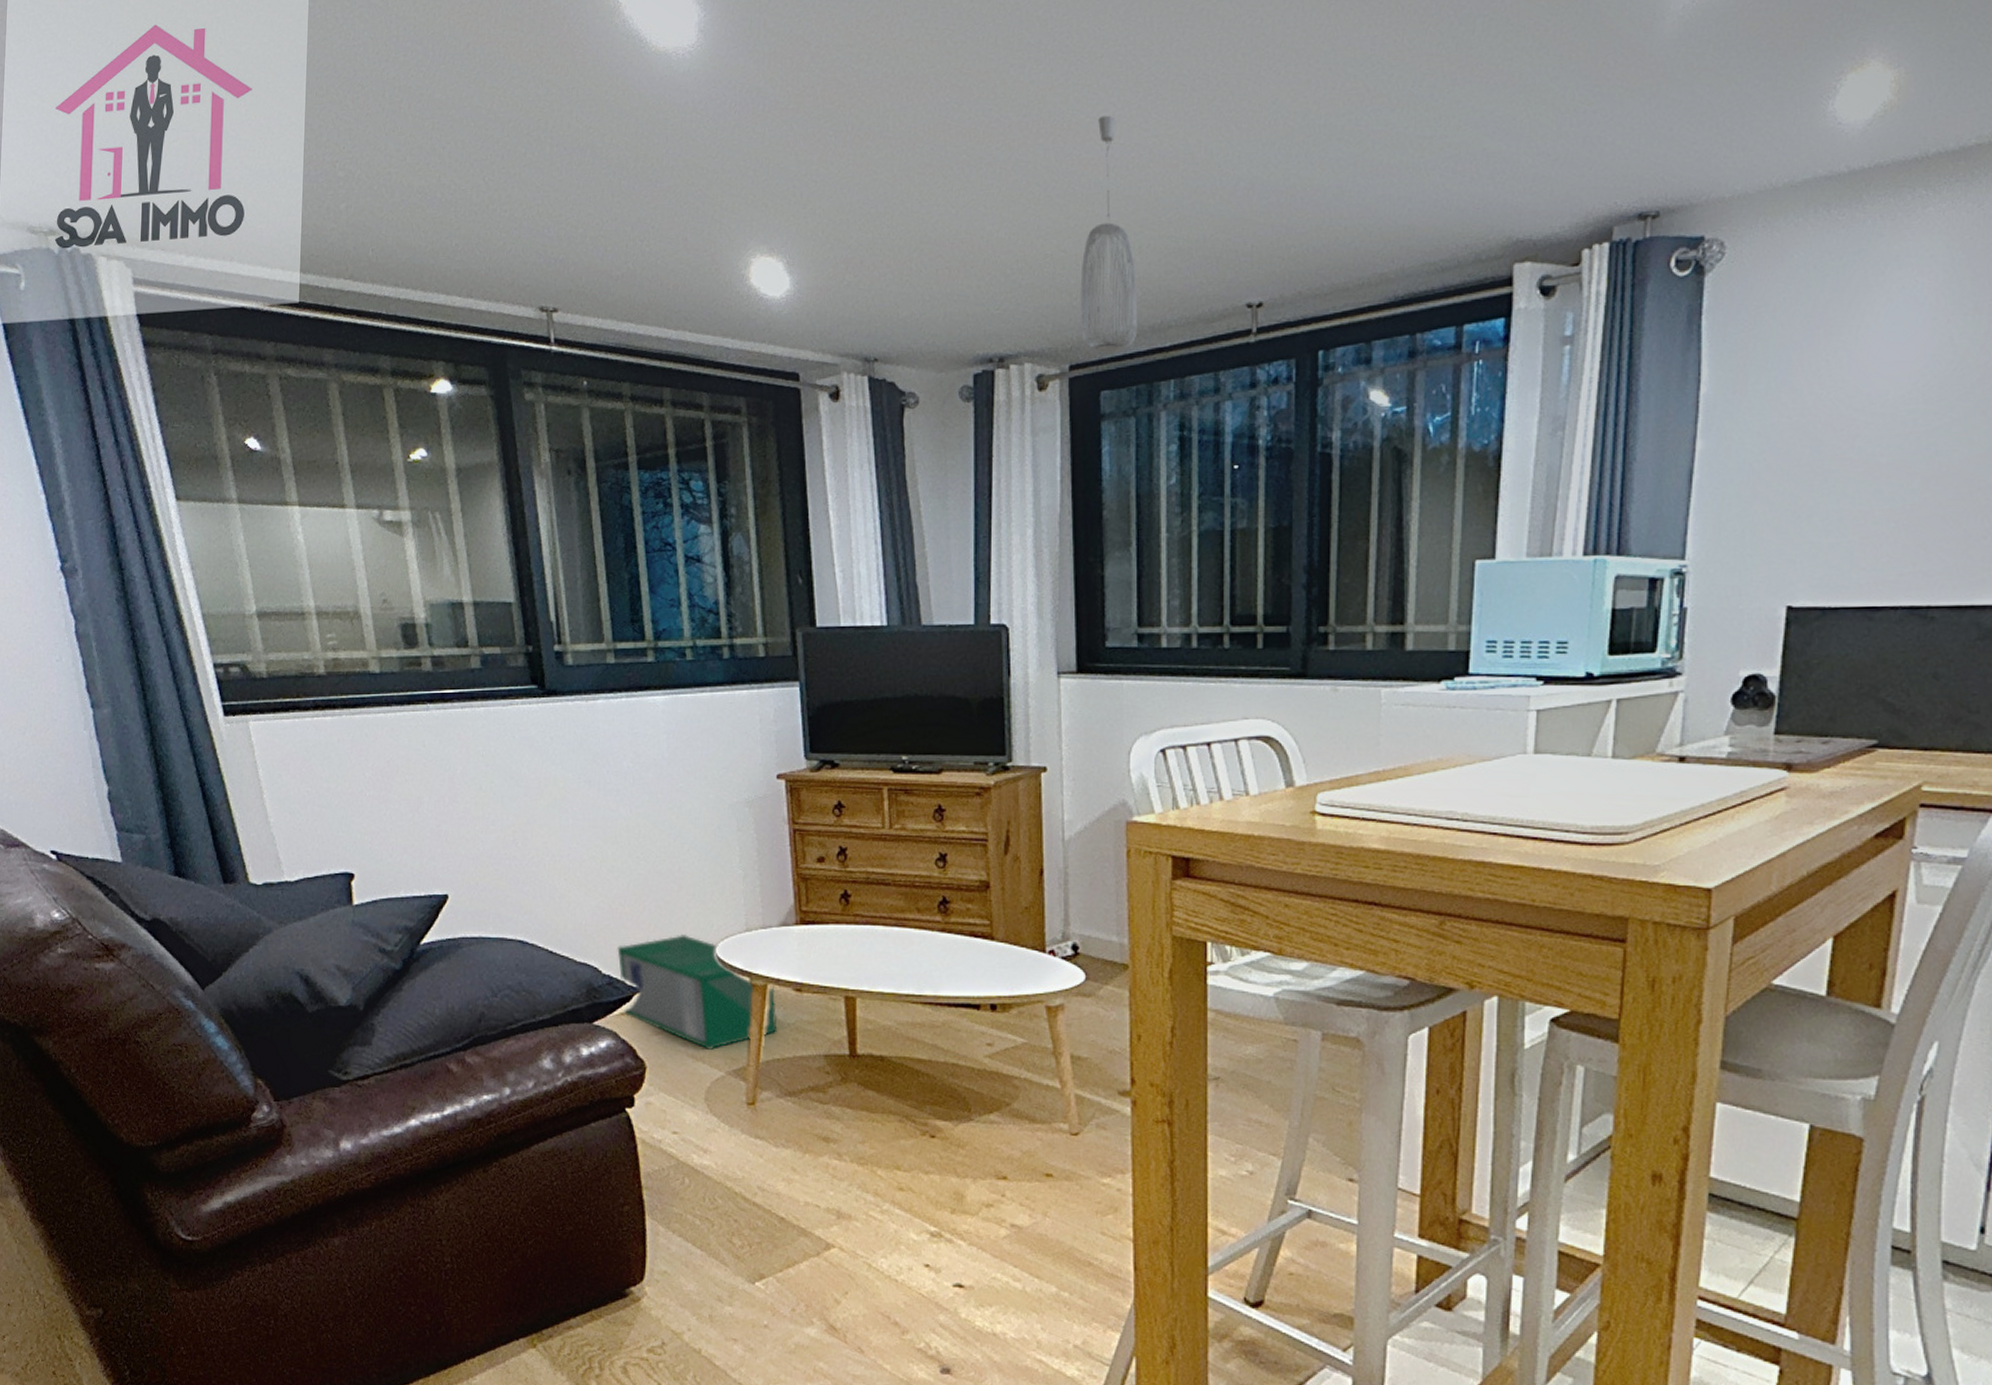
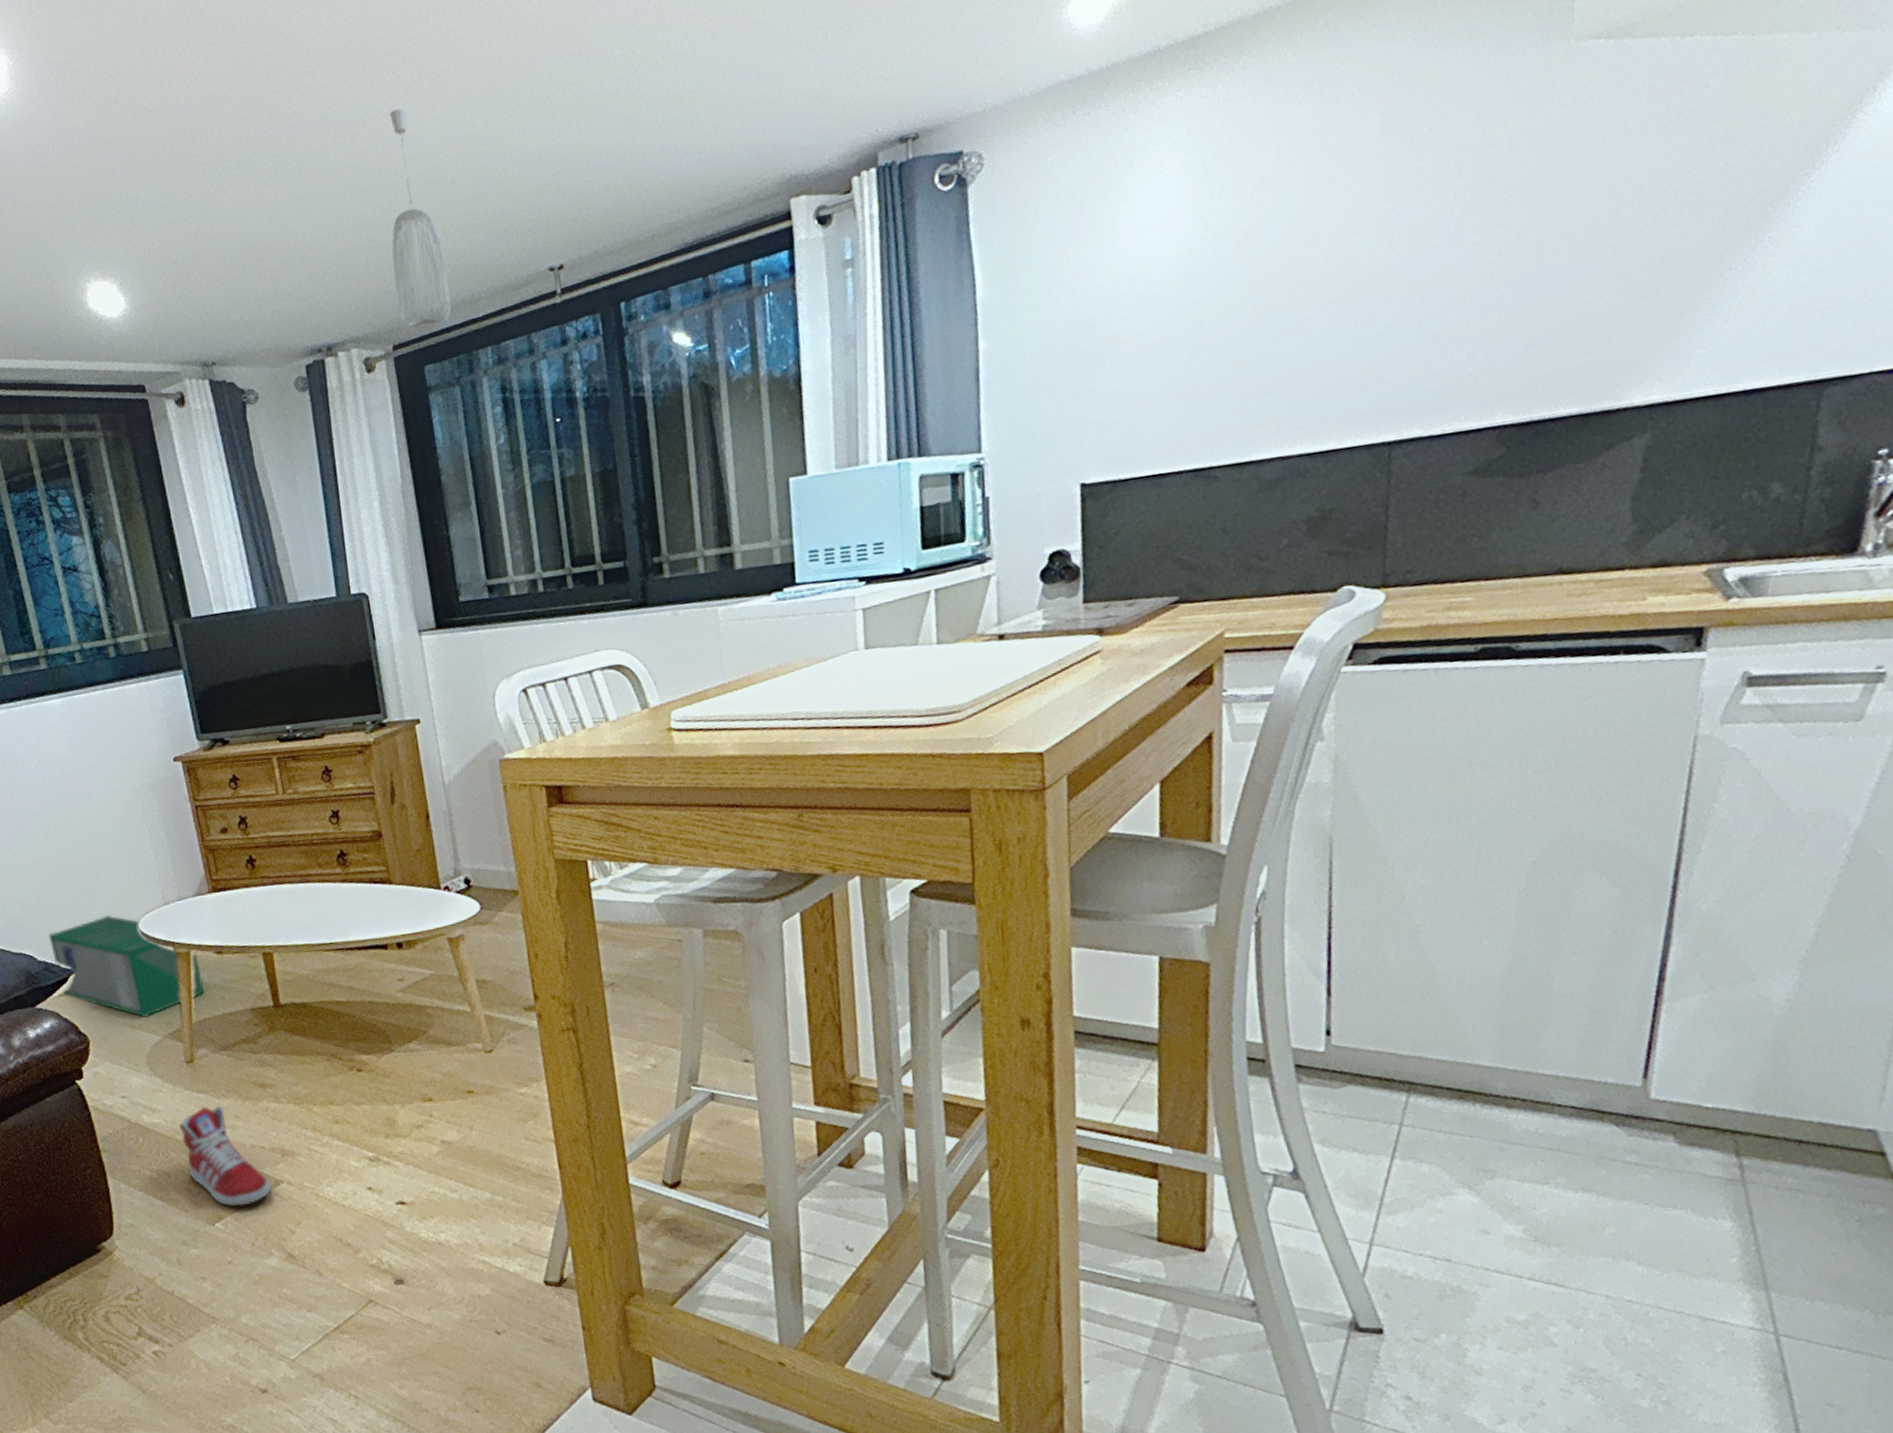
sneaker: none [731,1153,822,1267] -> present [179,1106,272,1207]

